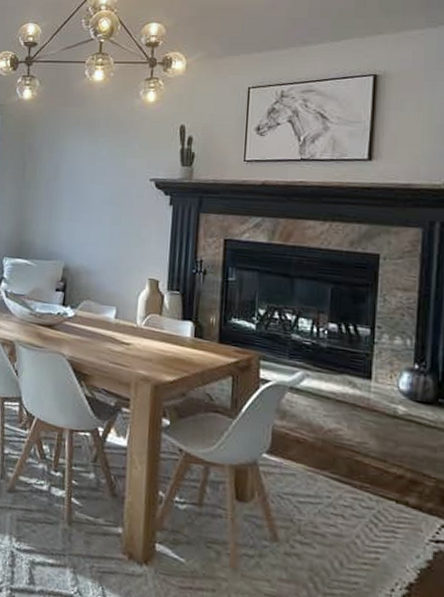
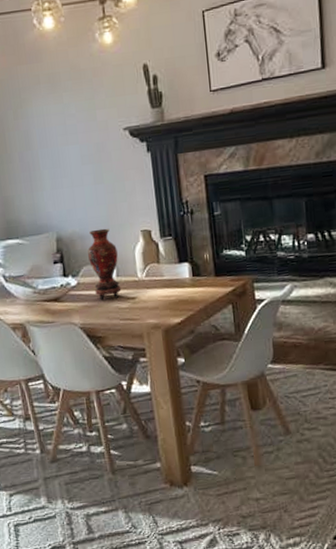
vase: none [90,267,121,340] -> present [88,228,122,300]

